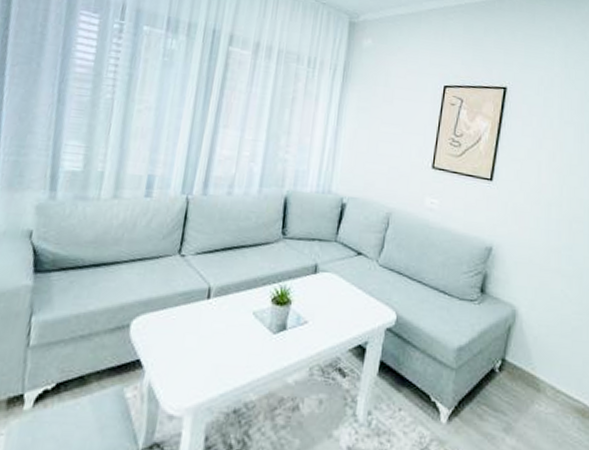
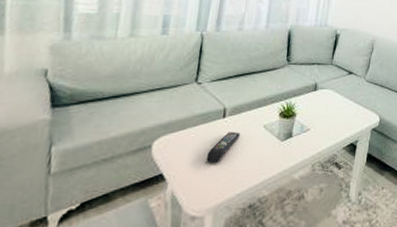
remote control: none [187,316,227,354] -> present [206,132,241,164]

